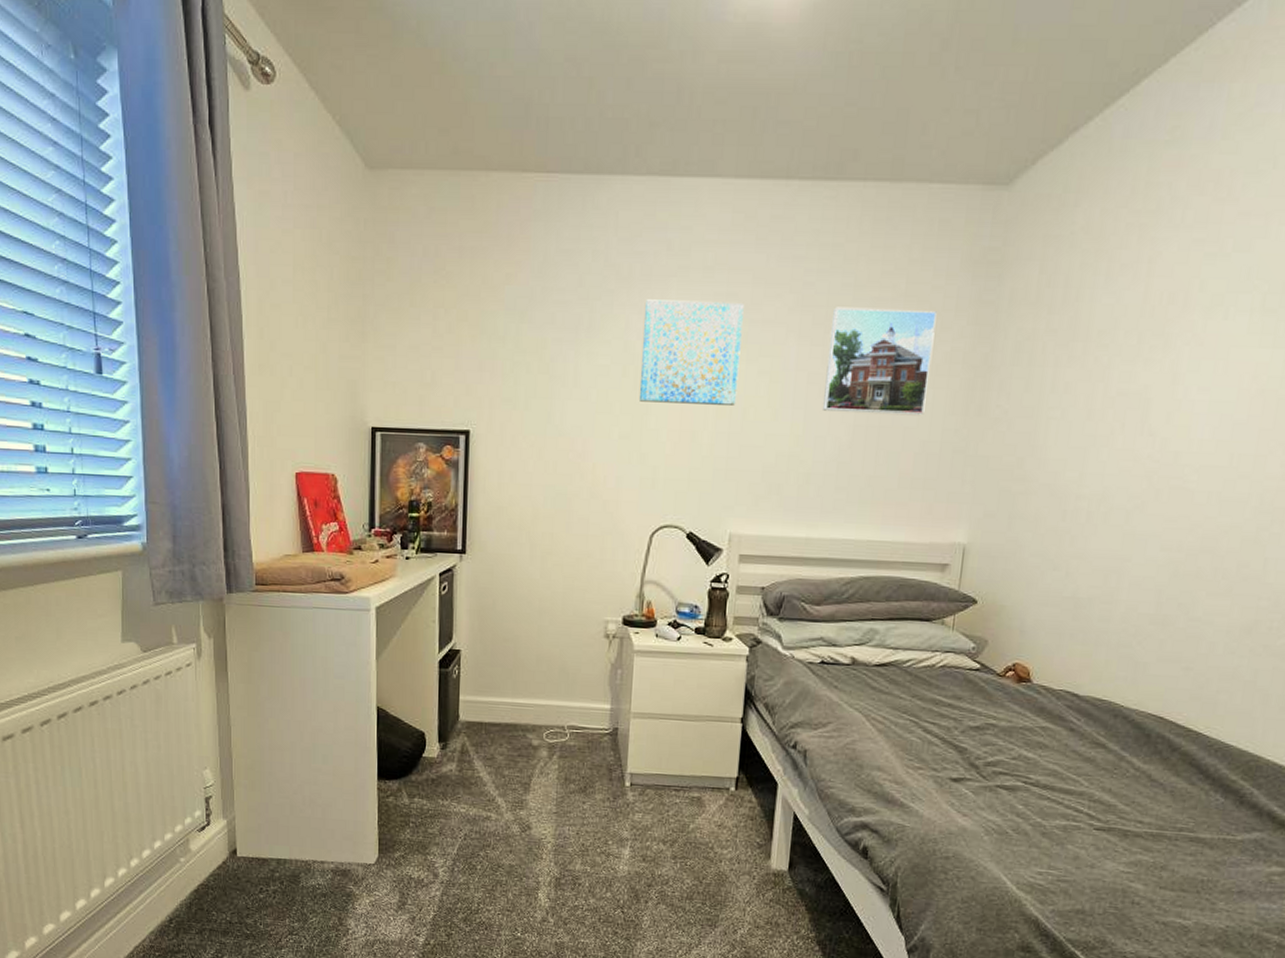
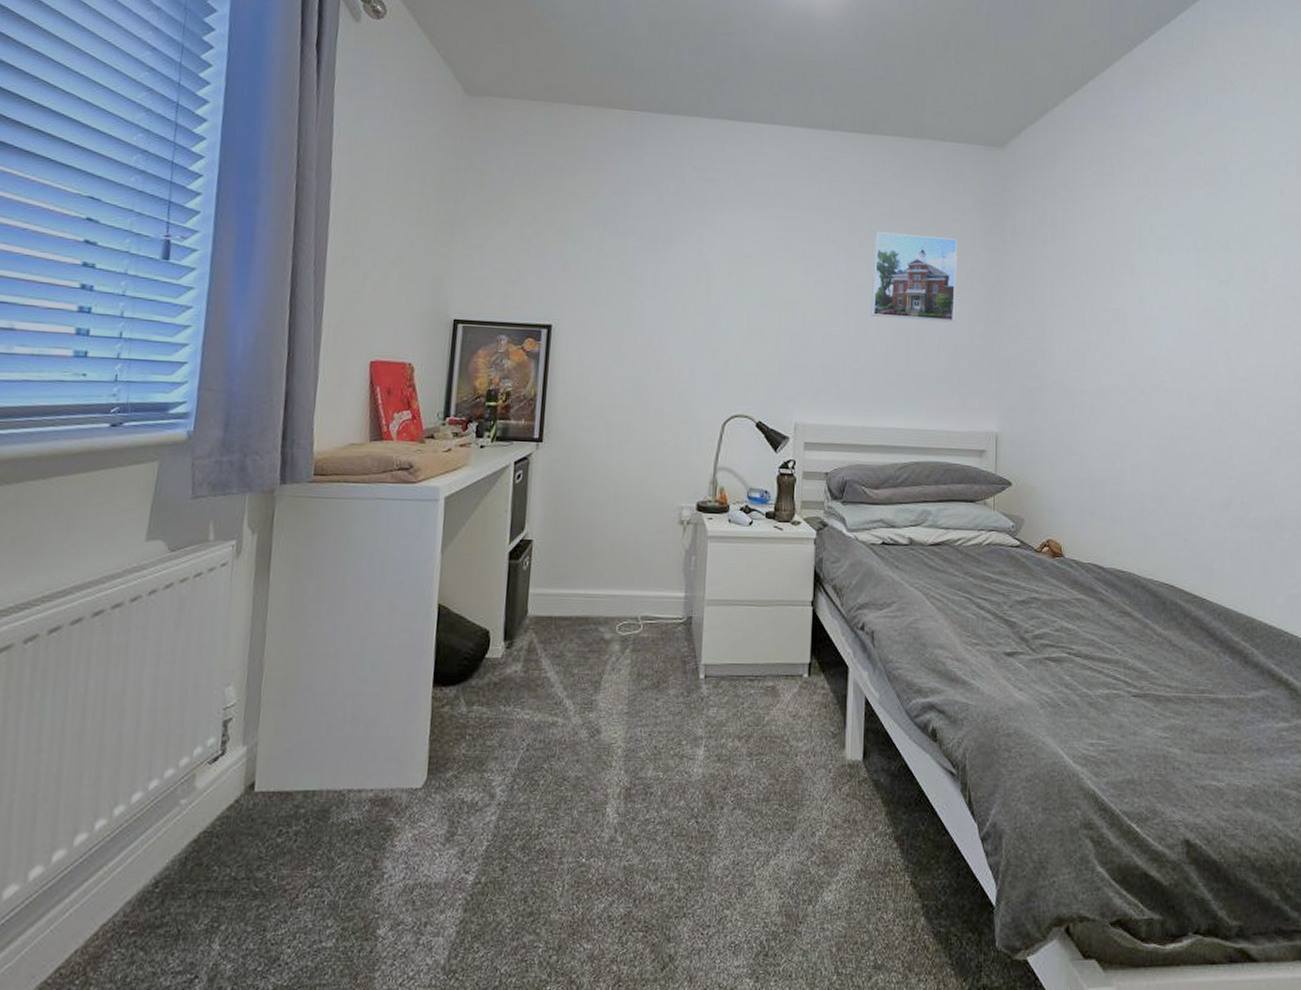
wall art: present [638,299,744,405] -> none [711,217,801,309]

